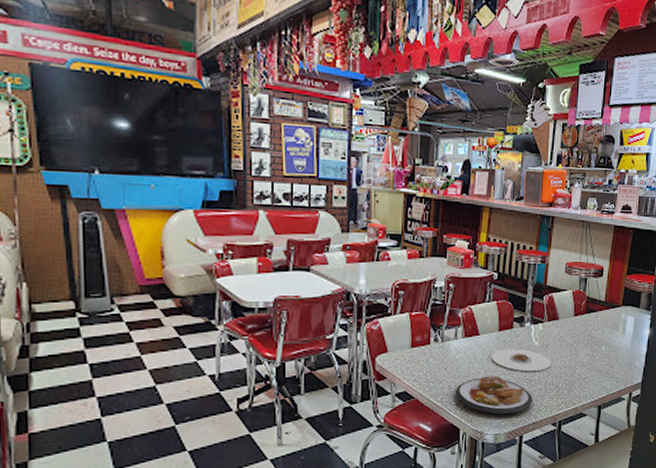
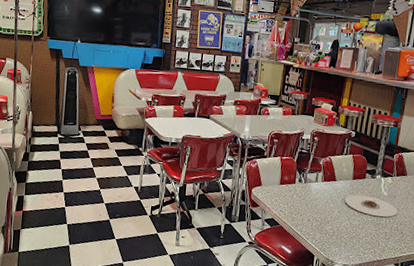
plate: present [454,376,534,415] -> none [312,215,379,251]

